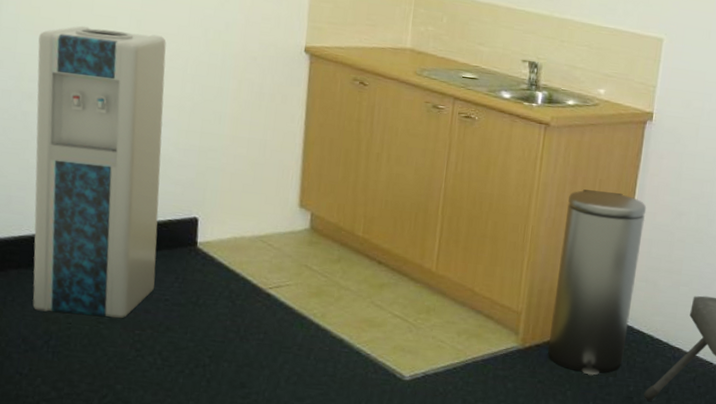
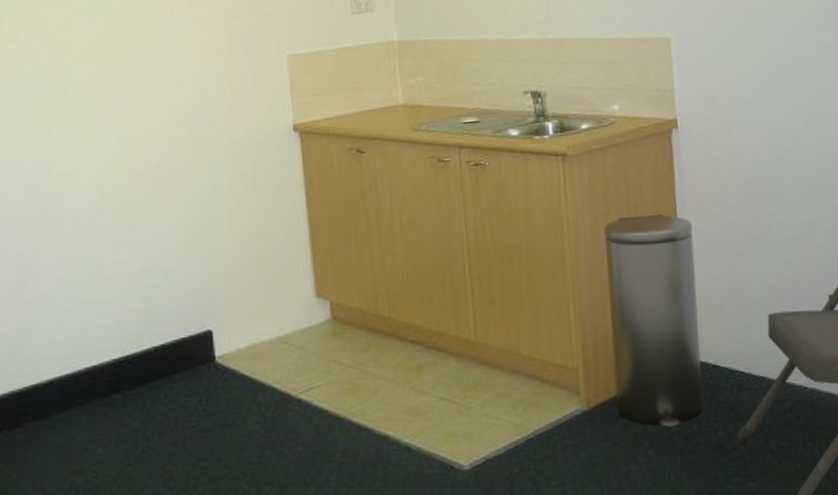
water cooler: present [32,25,167,319] -> none [23,144,179,464]

